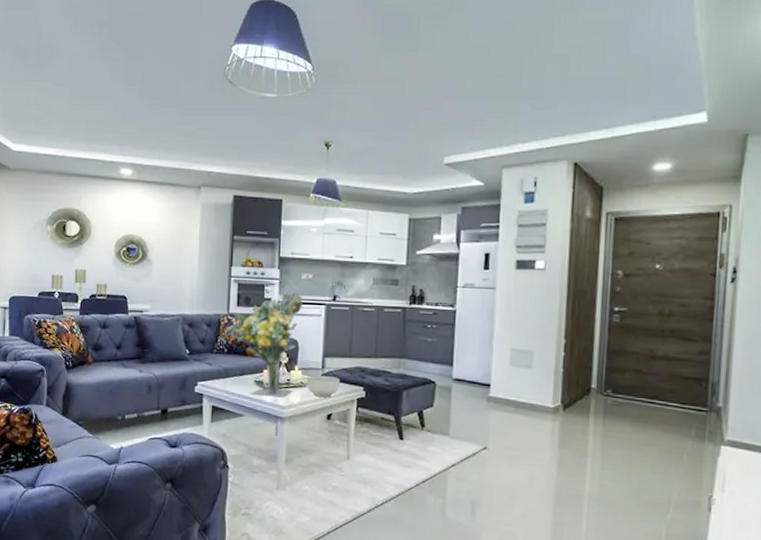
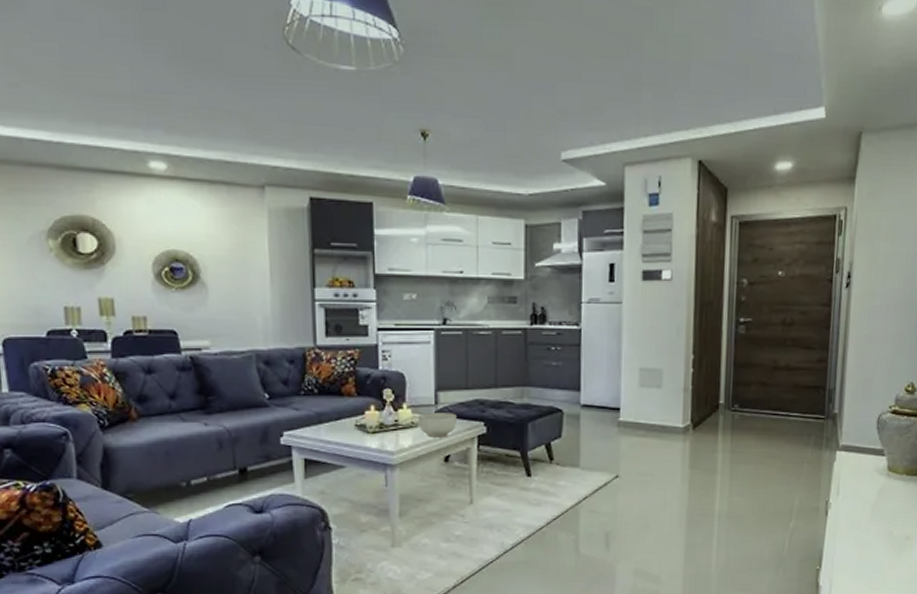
bouquet: present [224,291,303,398] -> none [312,315,407,442]

